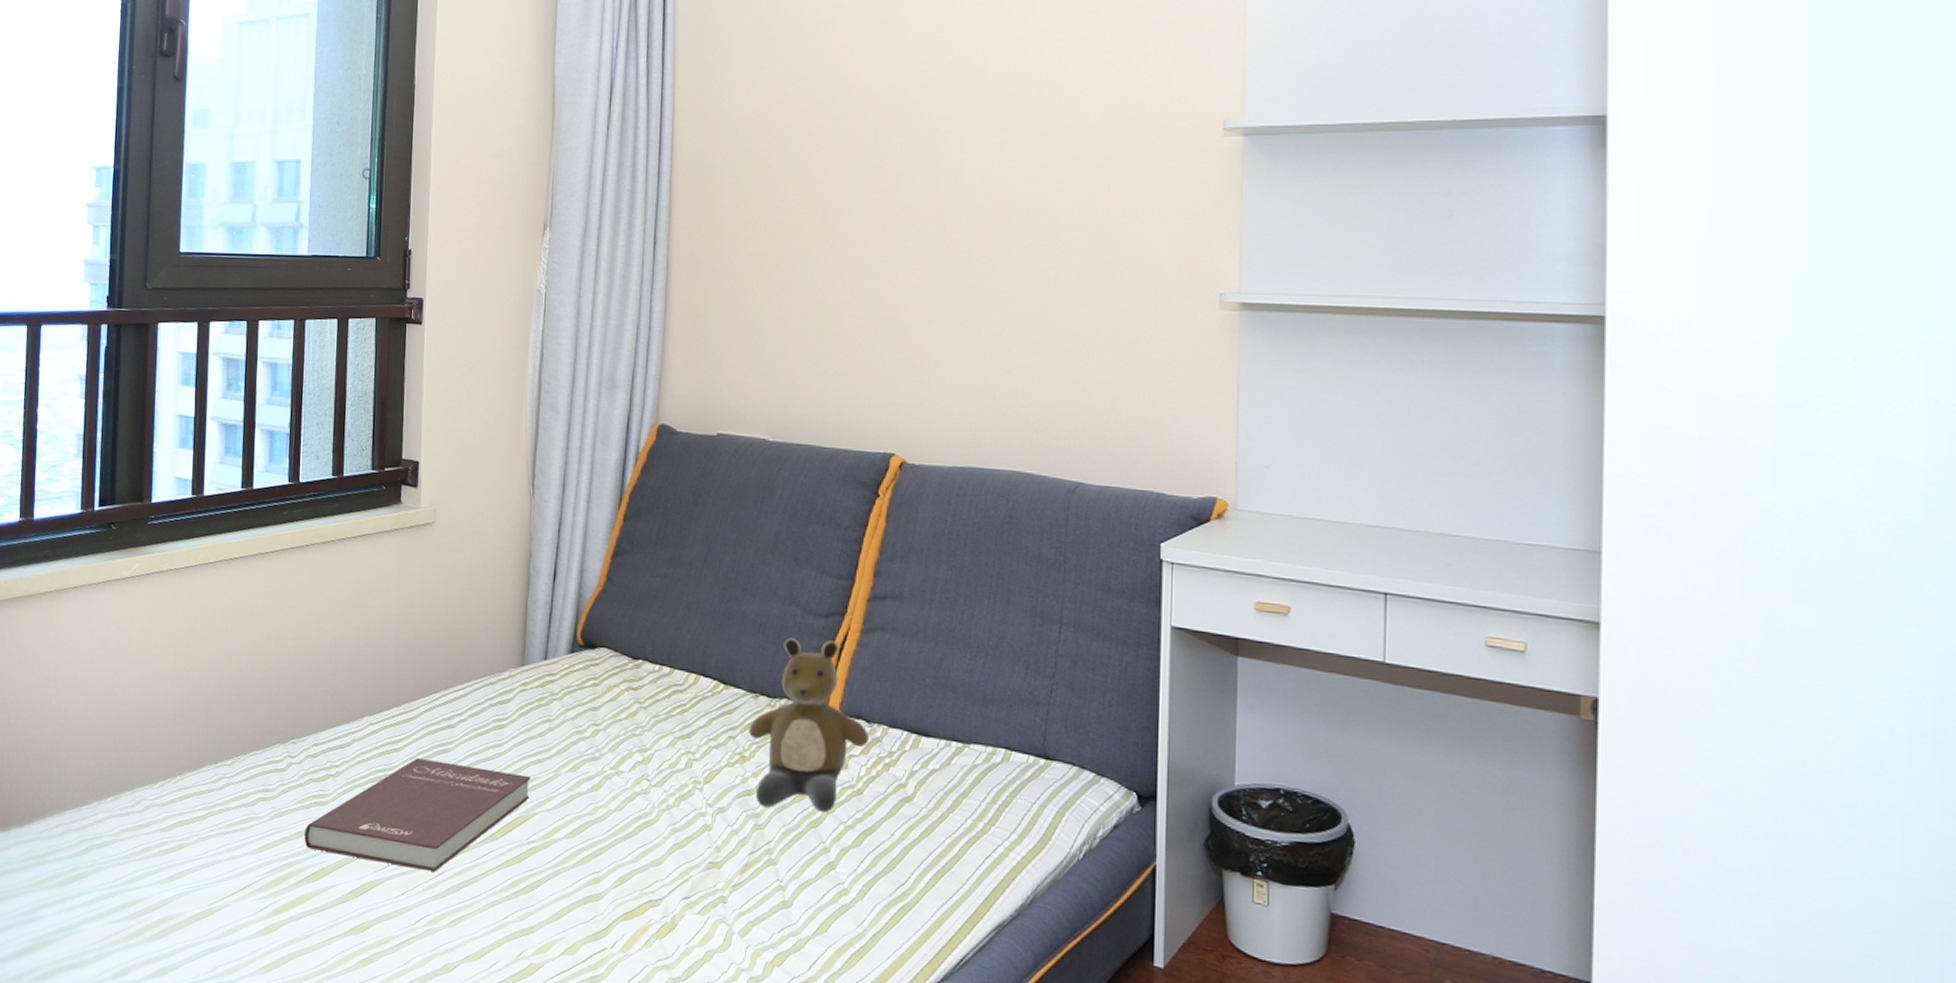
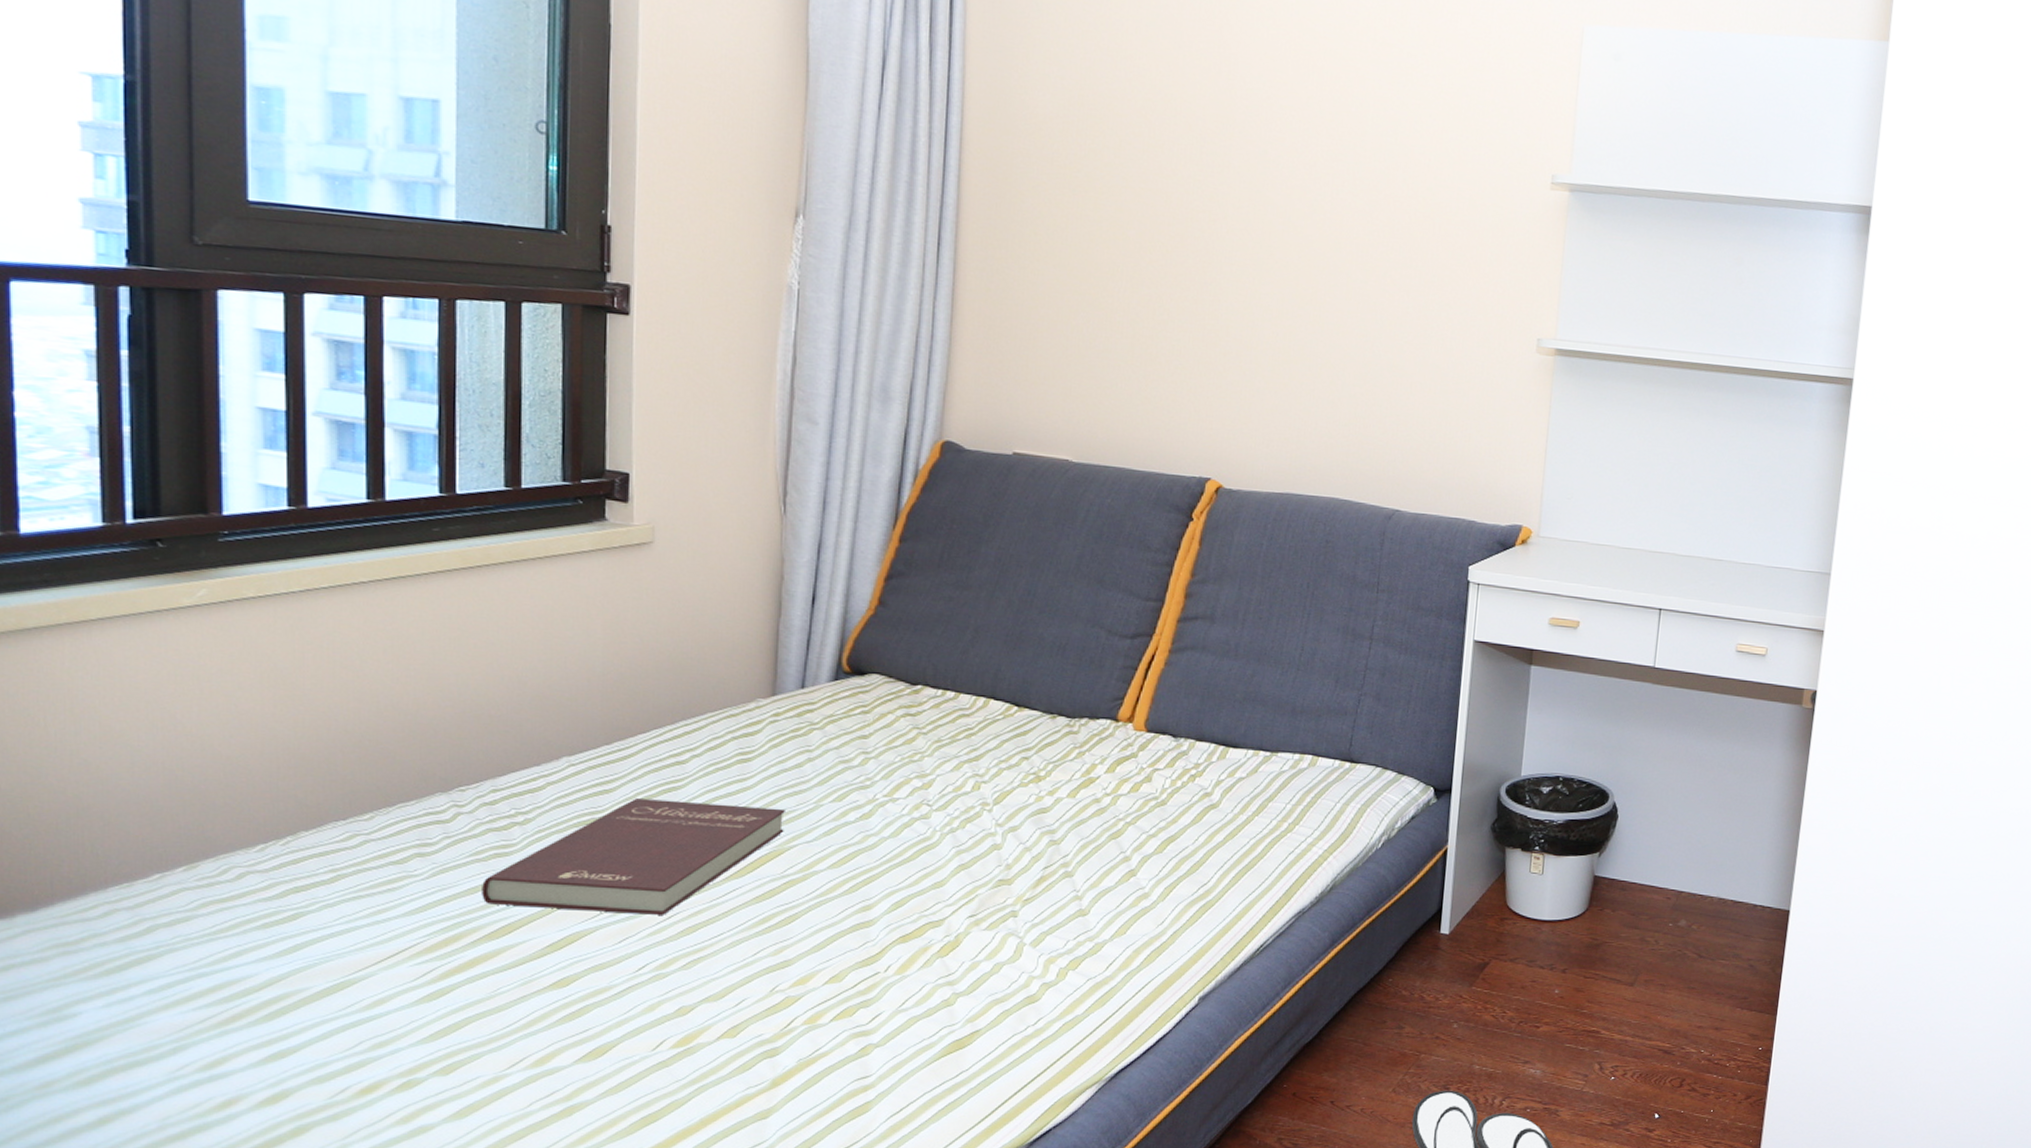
bear: present [749,638,870,813] -> none [1045,659,1176,825]

